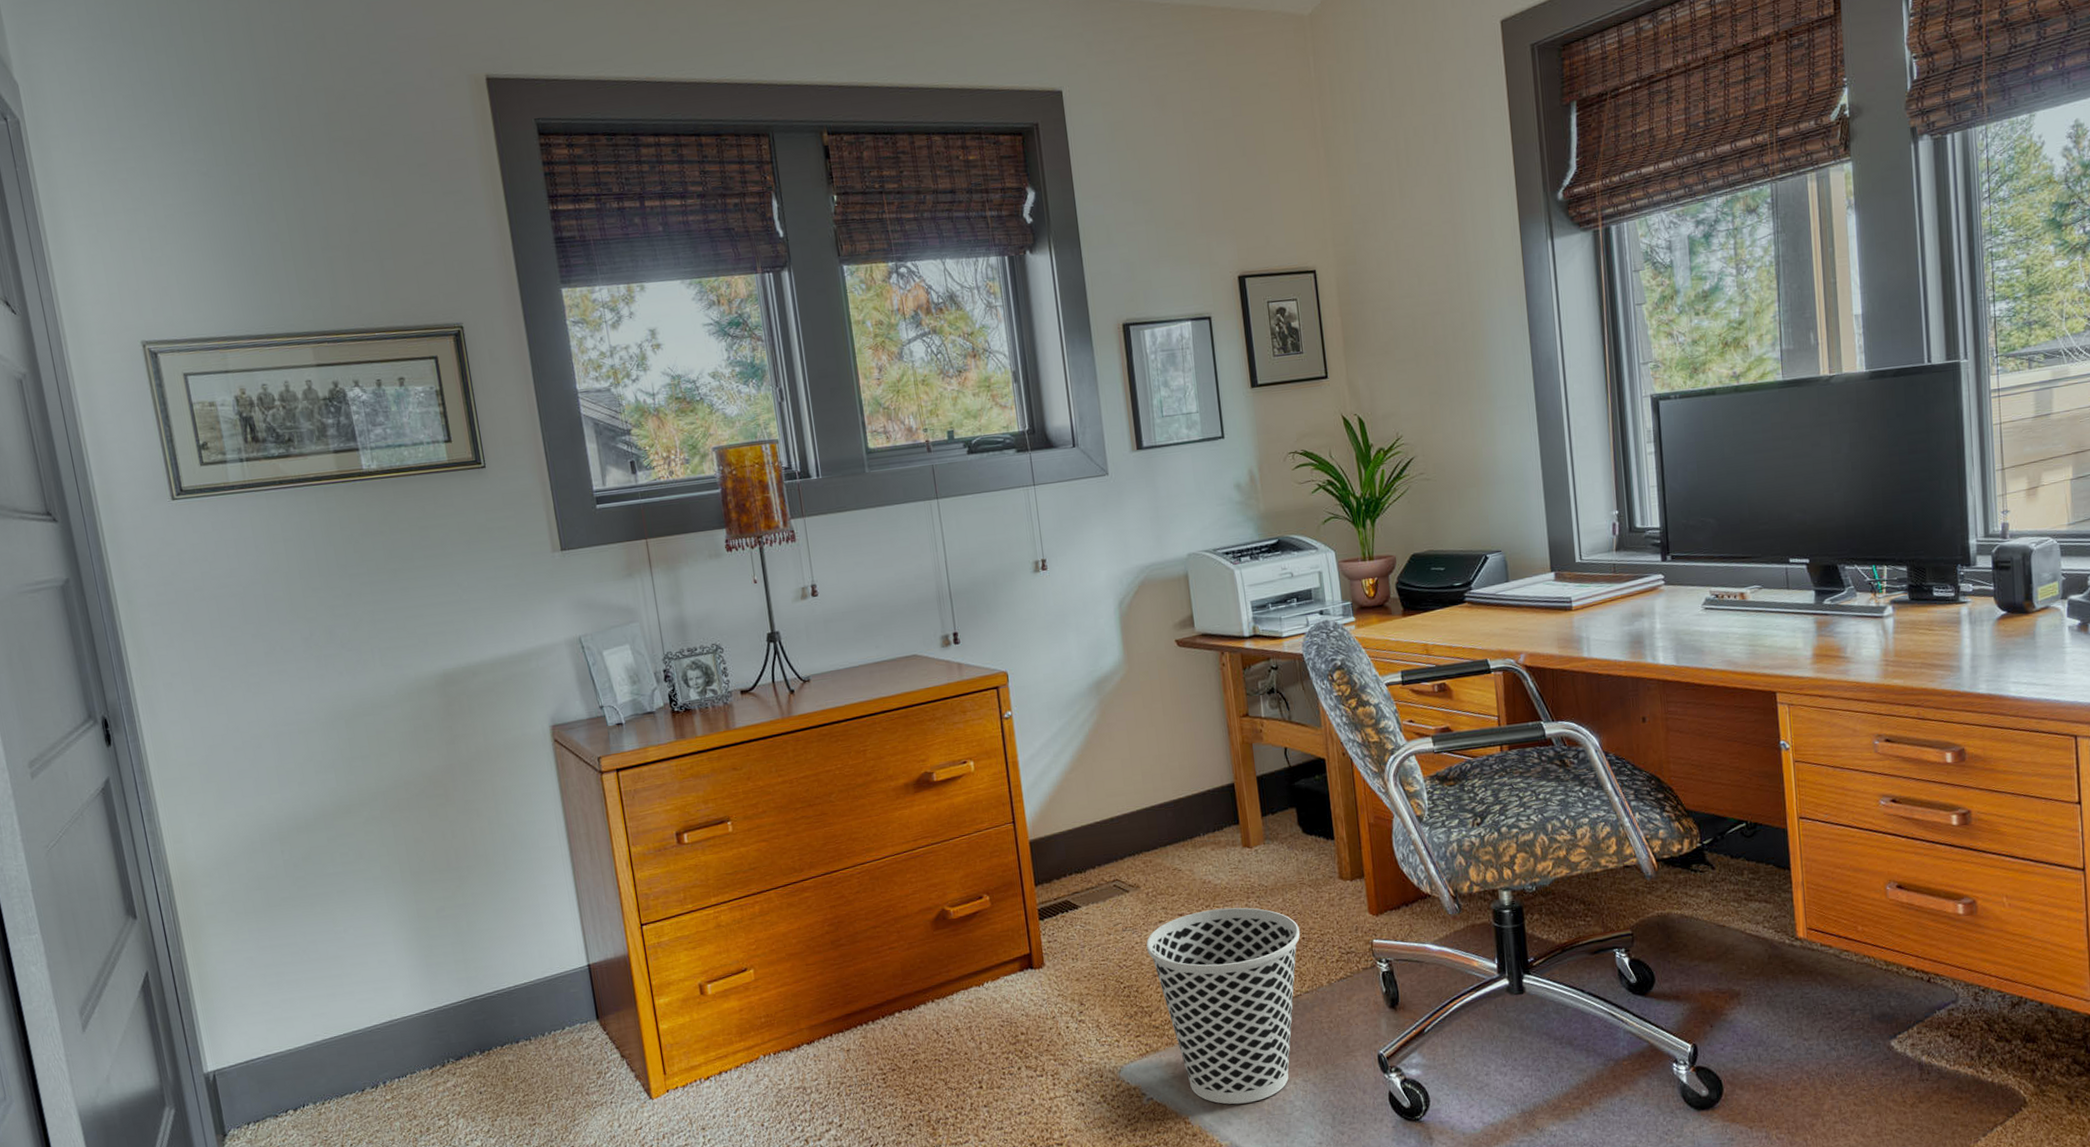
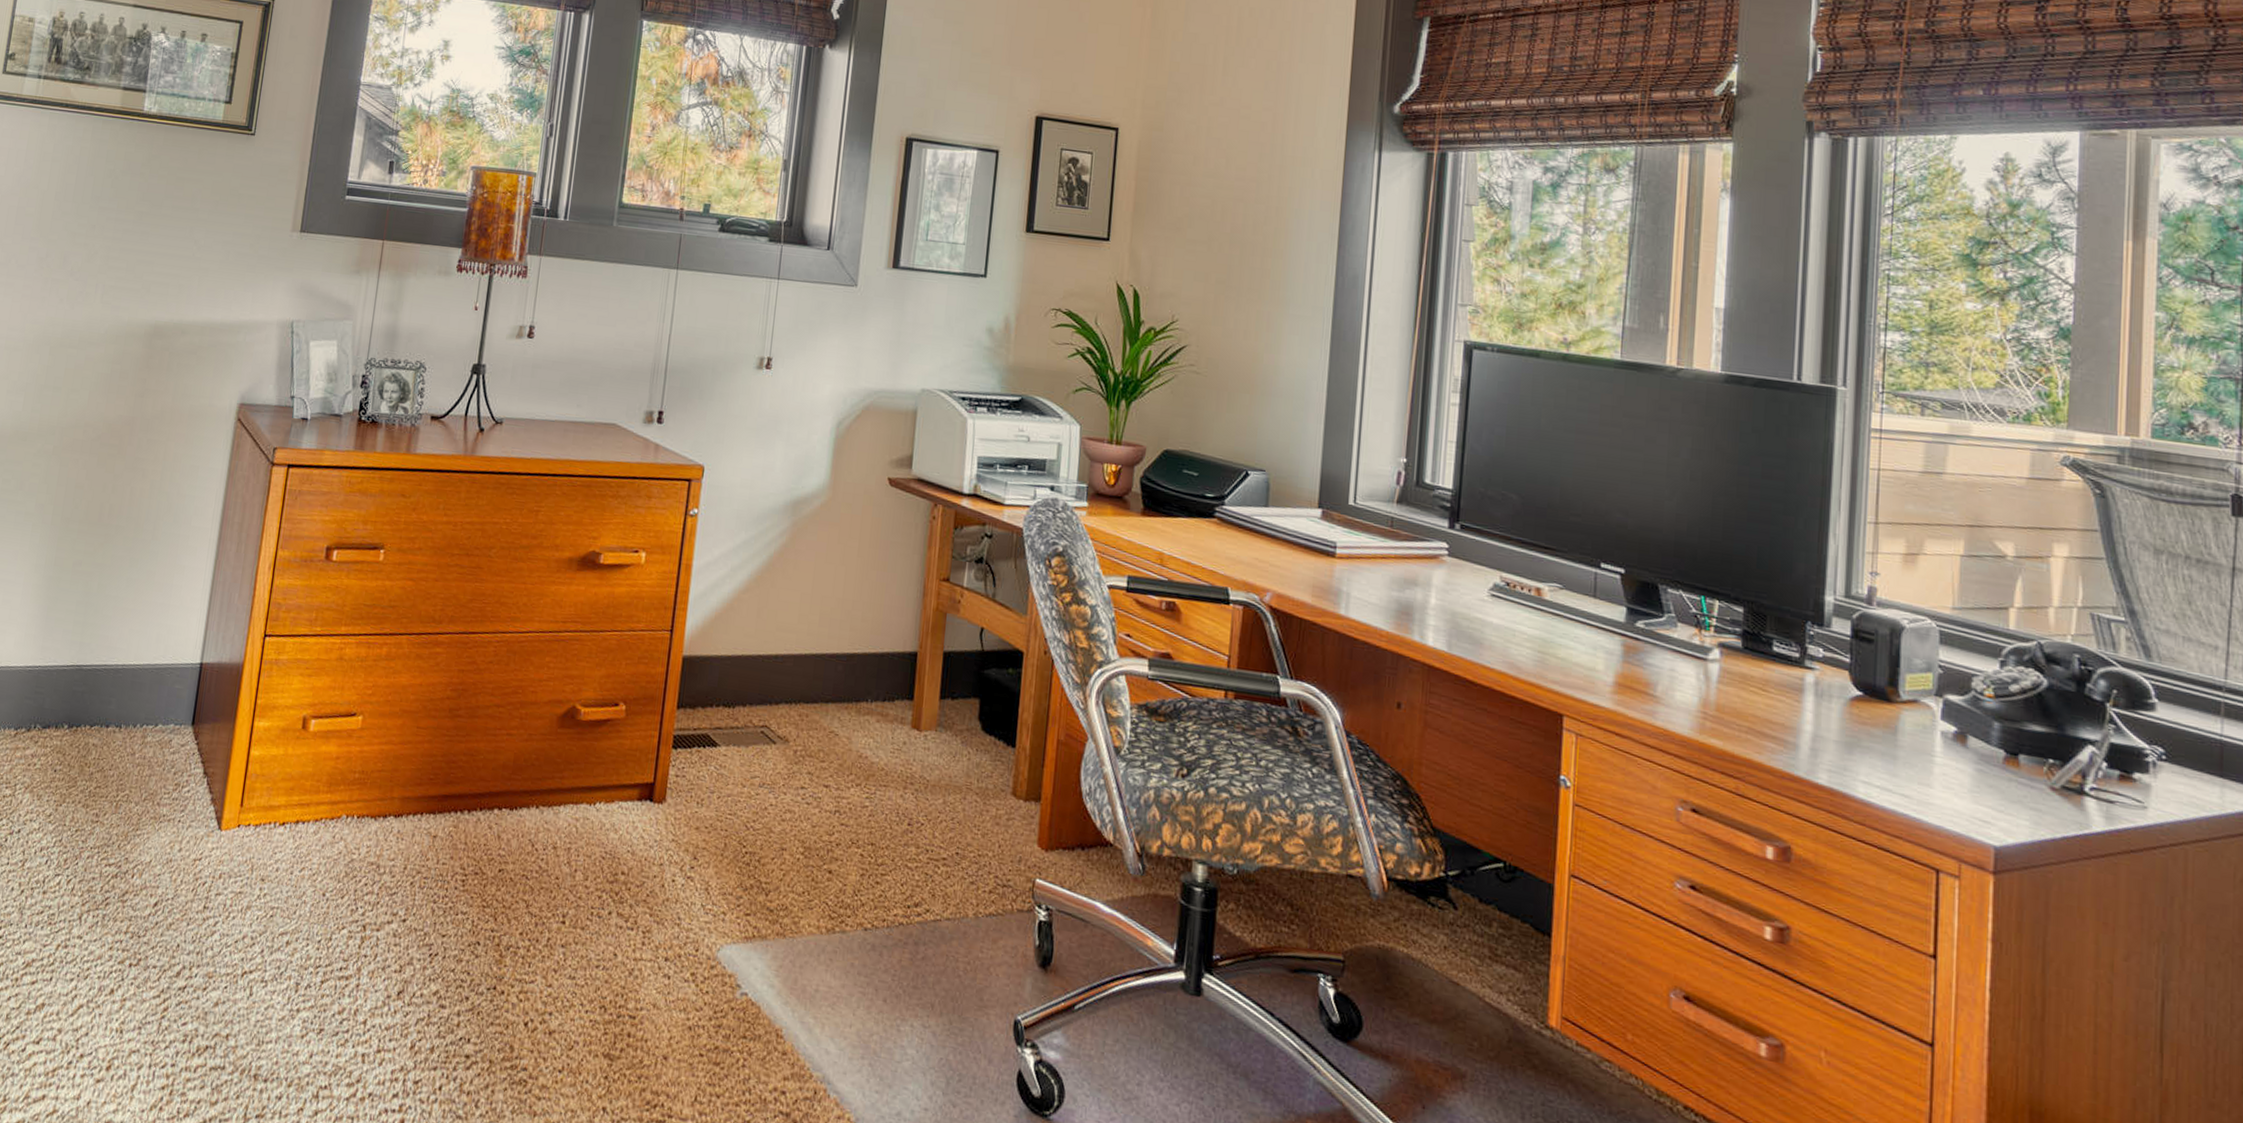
wastebasket: present [1146,907,1301,1105] -> none [780,788,956,1035]

